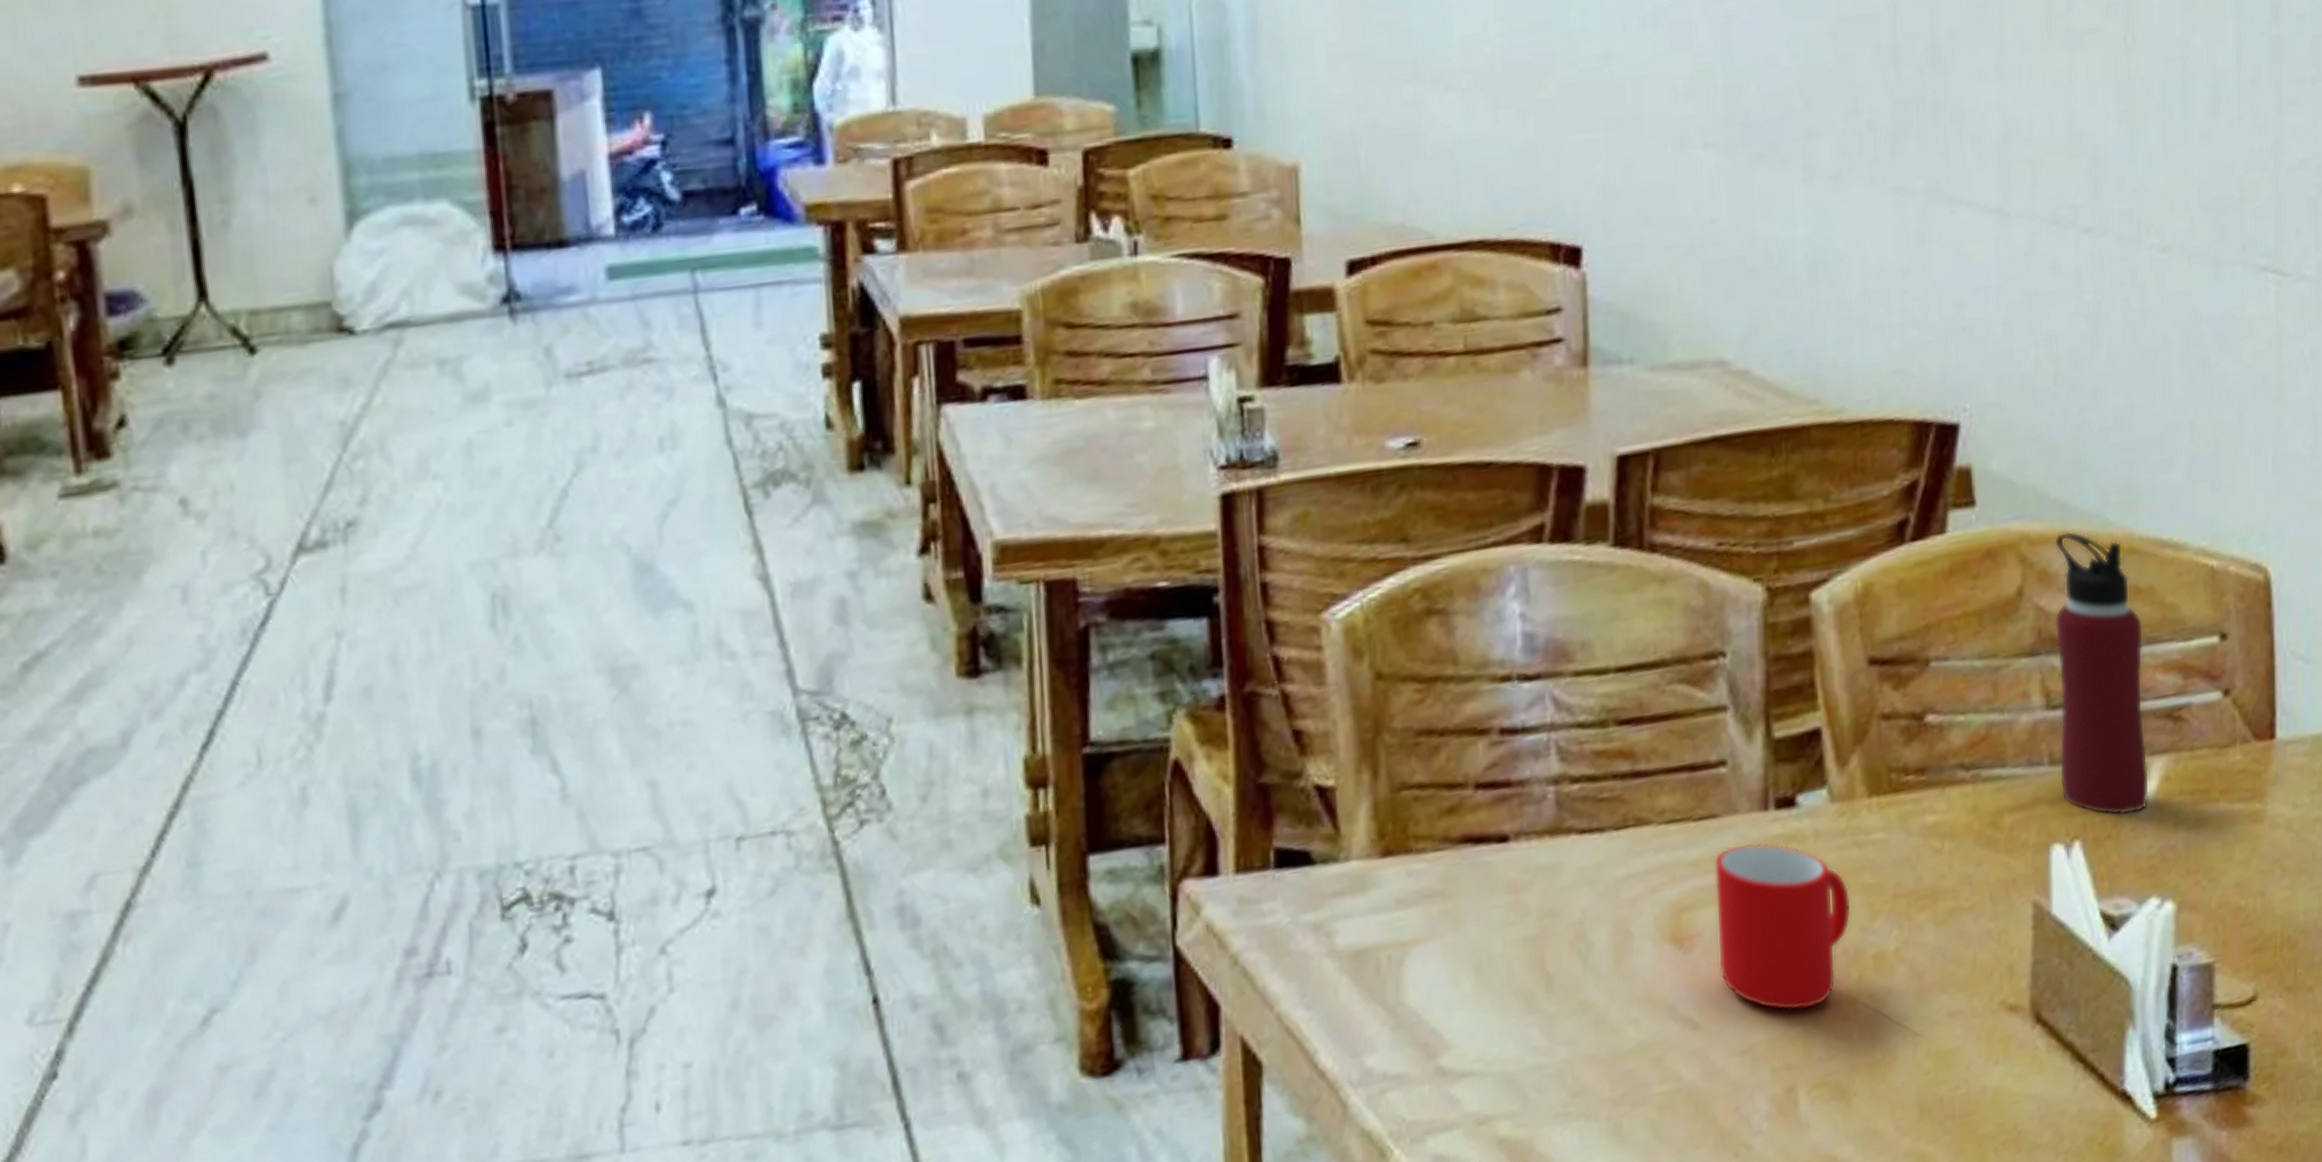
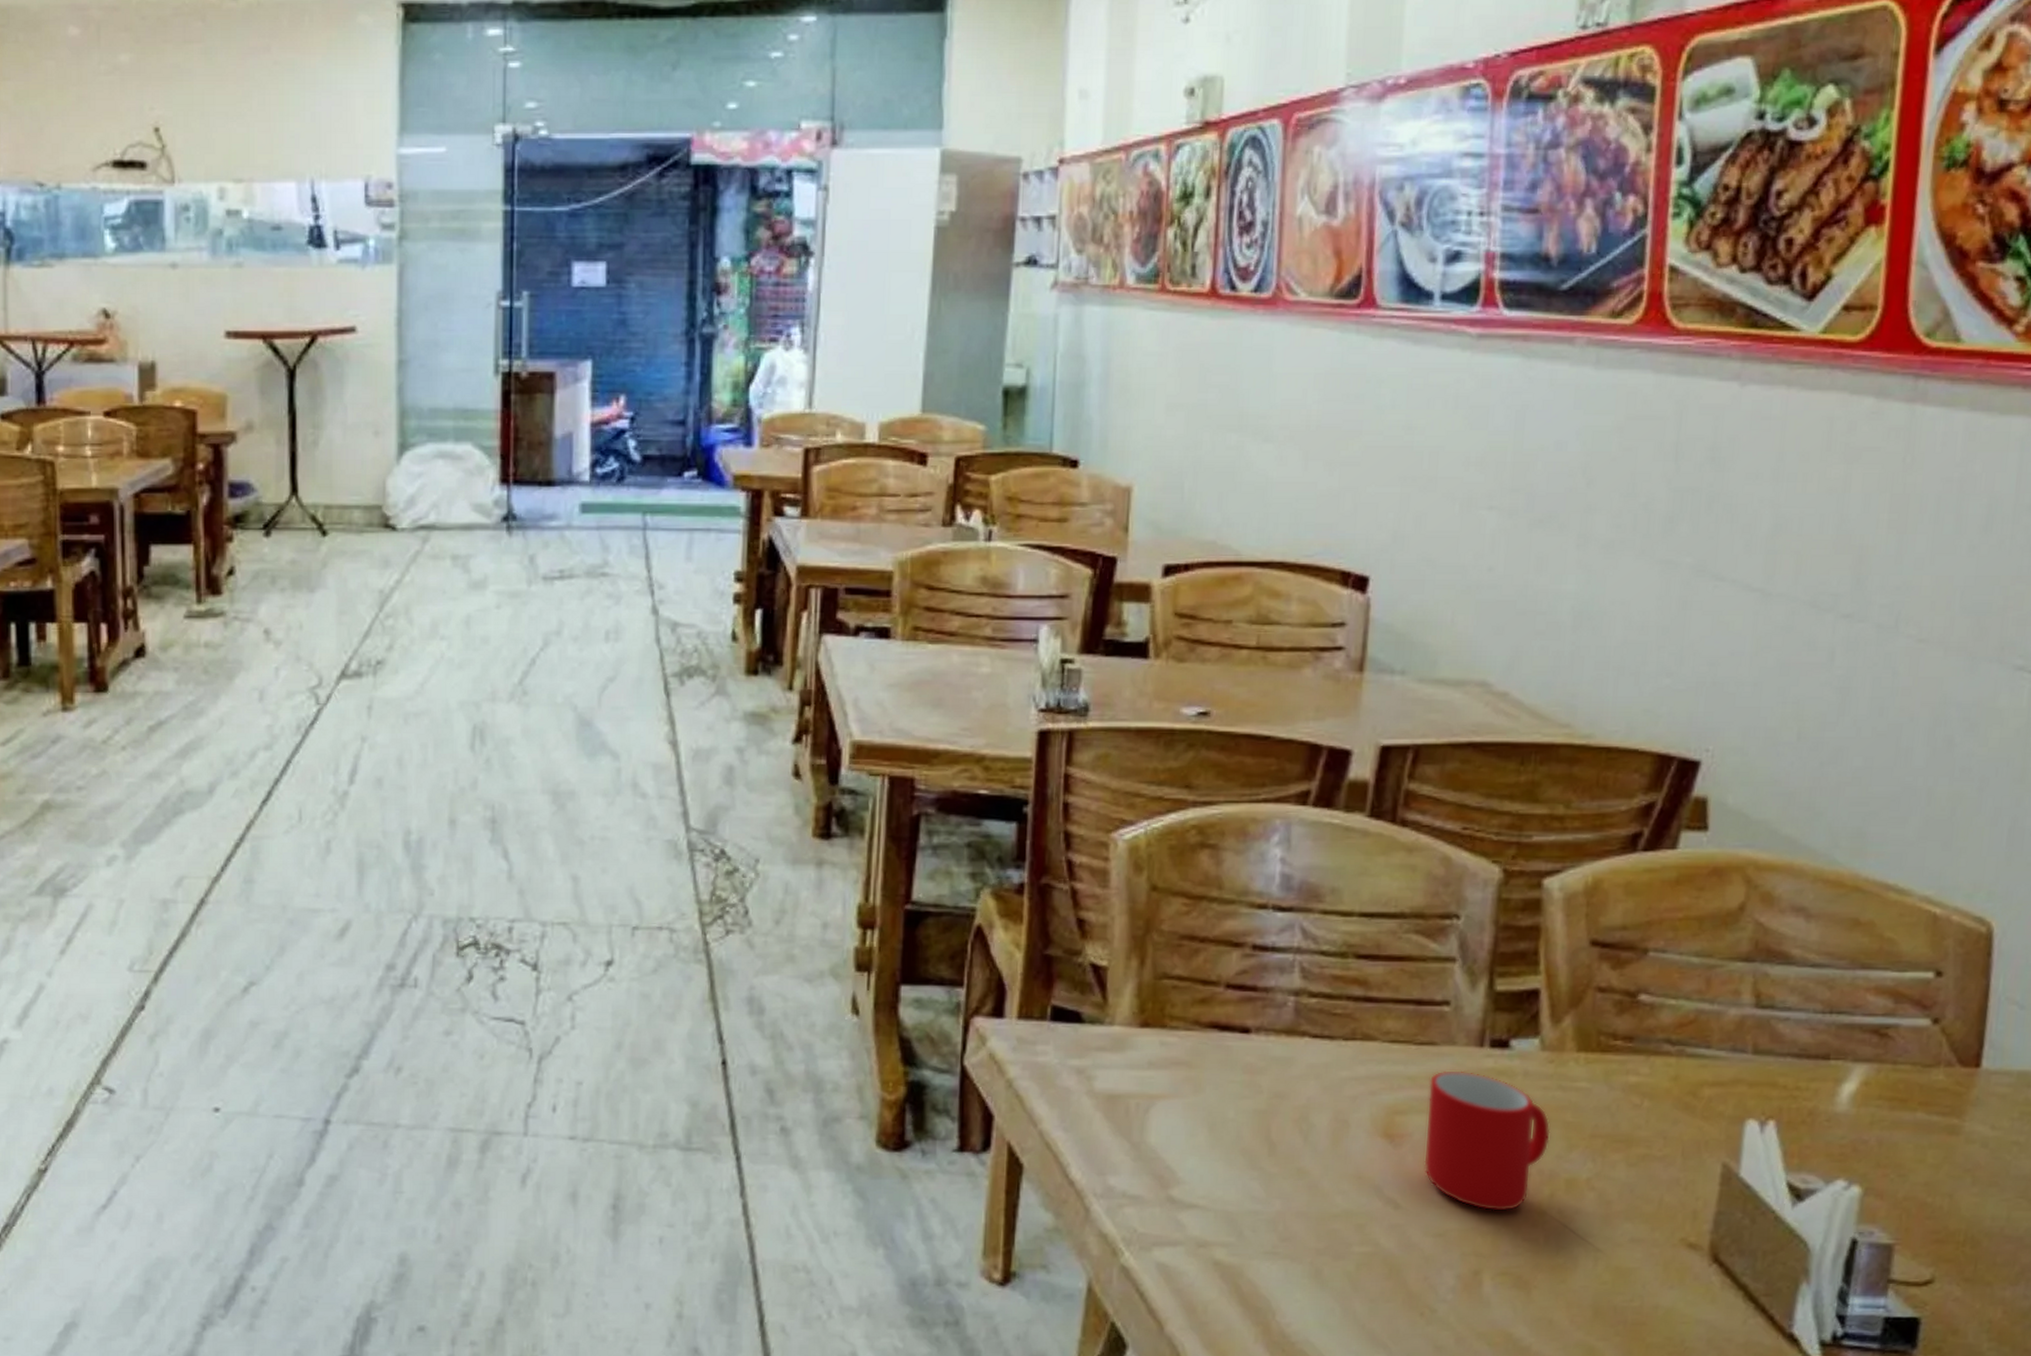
water bottle: present [2055,531,2149,816] -> none [1761,863,1860,1107]

